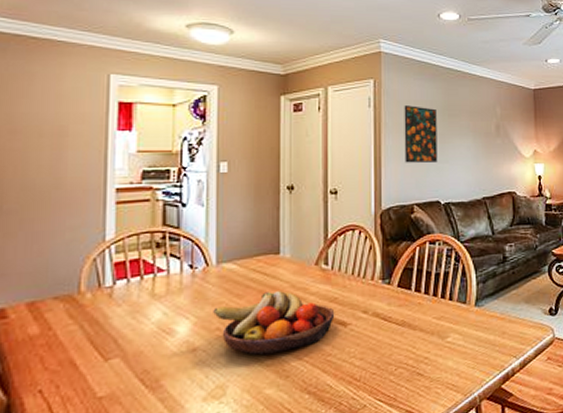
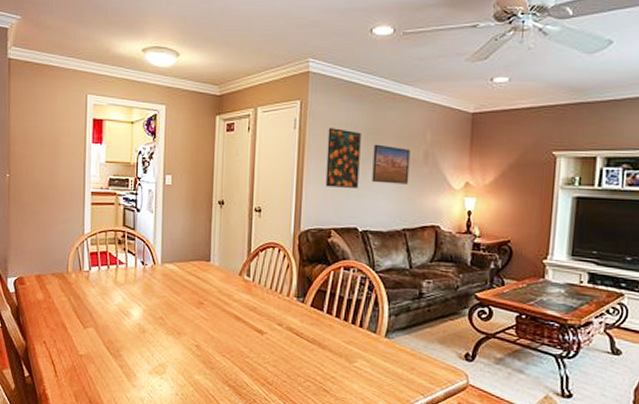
fruit bowl: present [213,291,335,355] -> none [158,293,254,347]
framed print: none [449,119,484,156] -> present [372,144,411,184]

